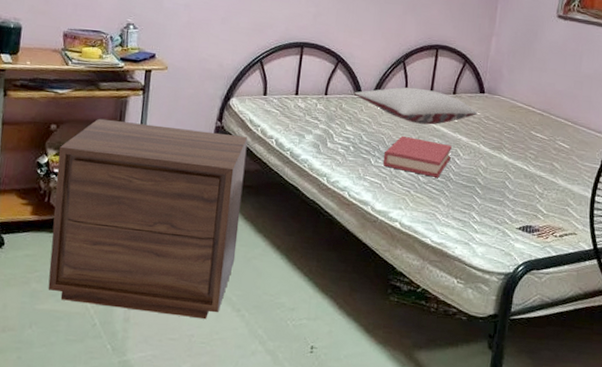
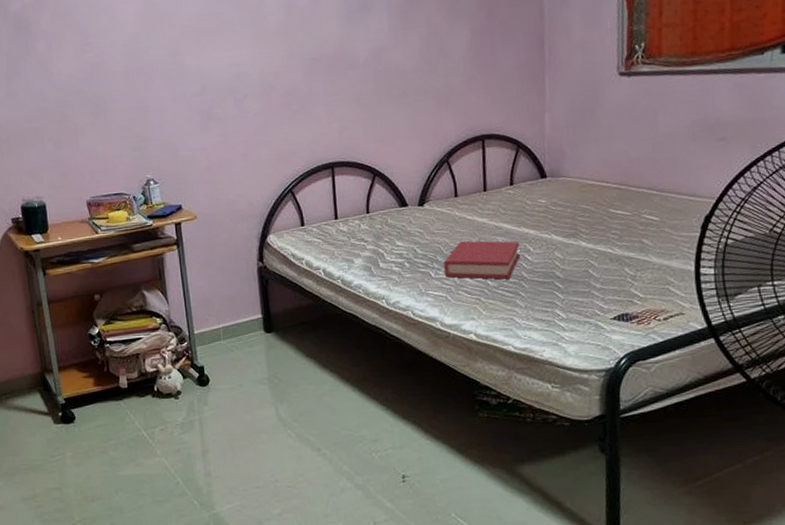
nightstand: present [48,118,248,320] -> none [107,272,305,464]
pillow: present [353,87,478,125] -> none [398,186,543,226]

